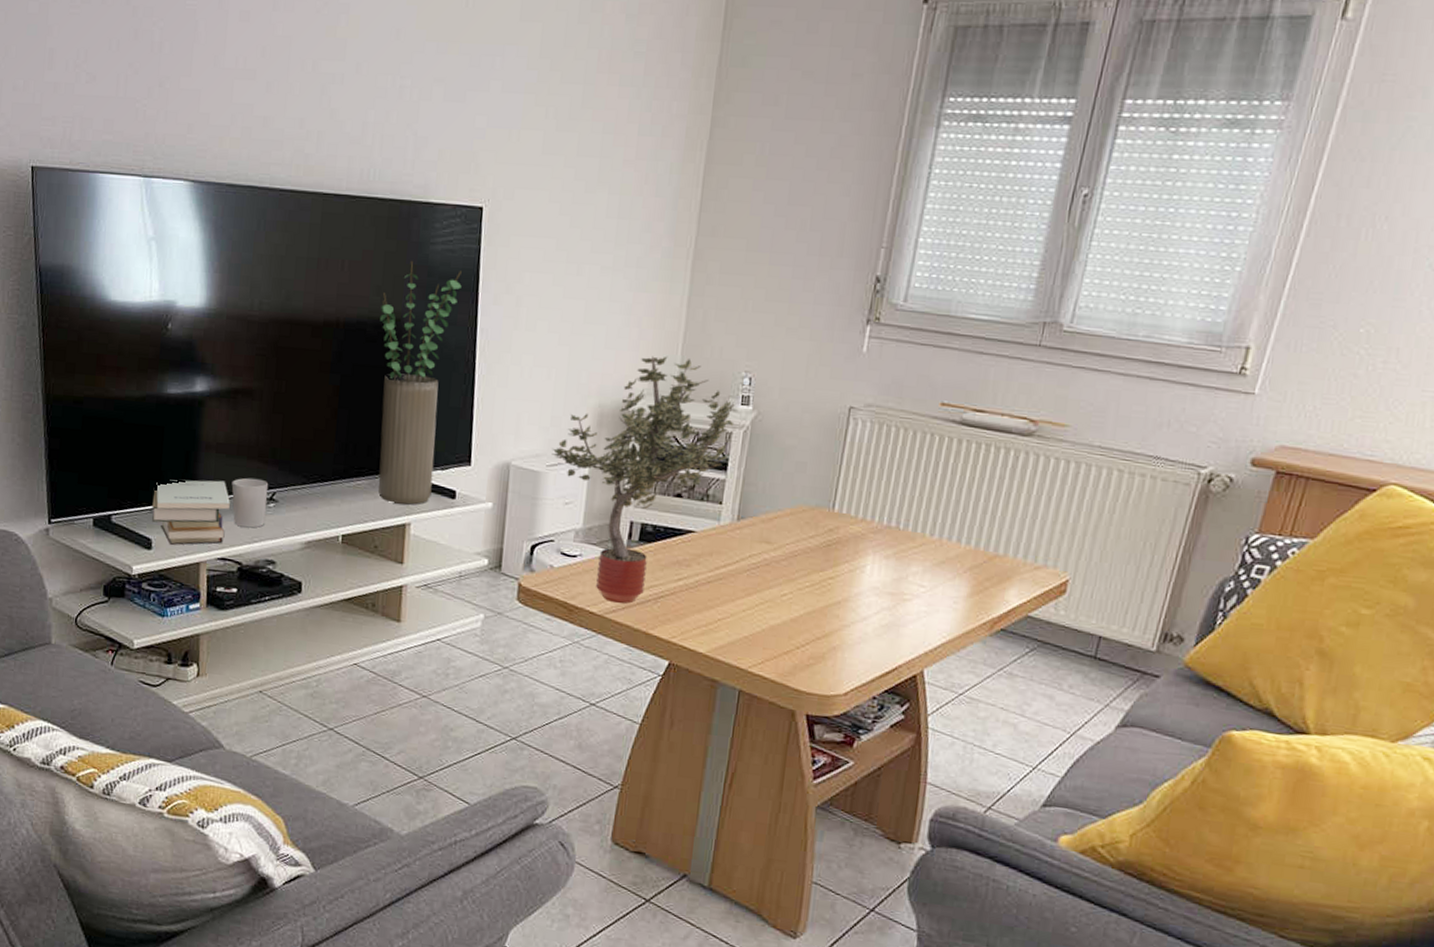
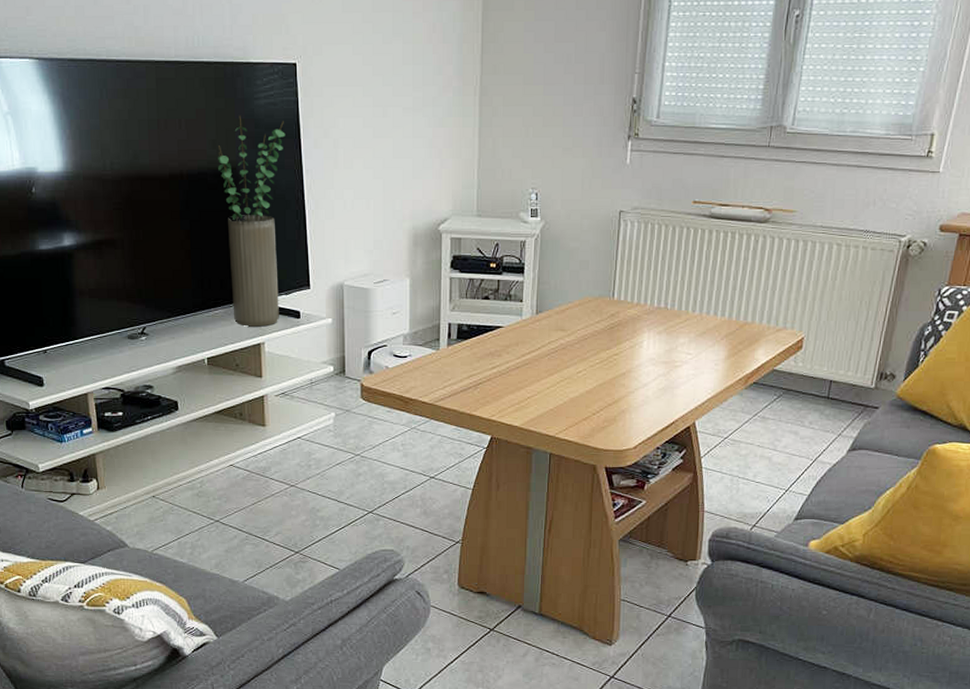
books: present [152,479,231,545] -> none [39,321,108,380]
candle holder: present [231,478,269,528] -> none [106,316,140,359]
potted tree: present [551,356,737,604] -> none [377,180,527,393]

